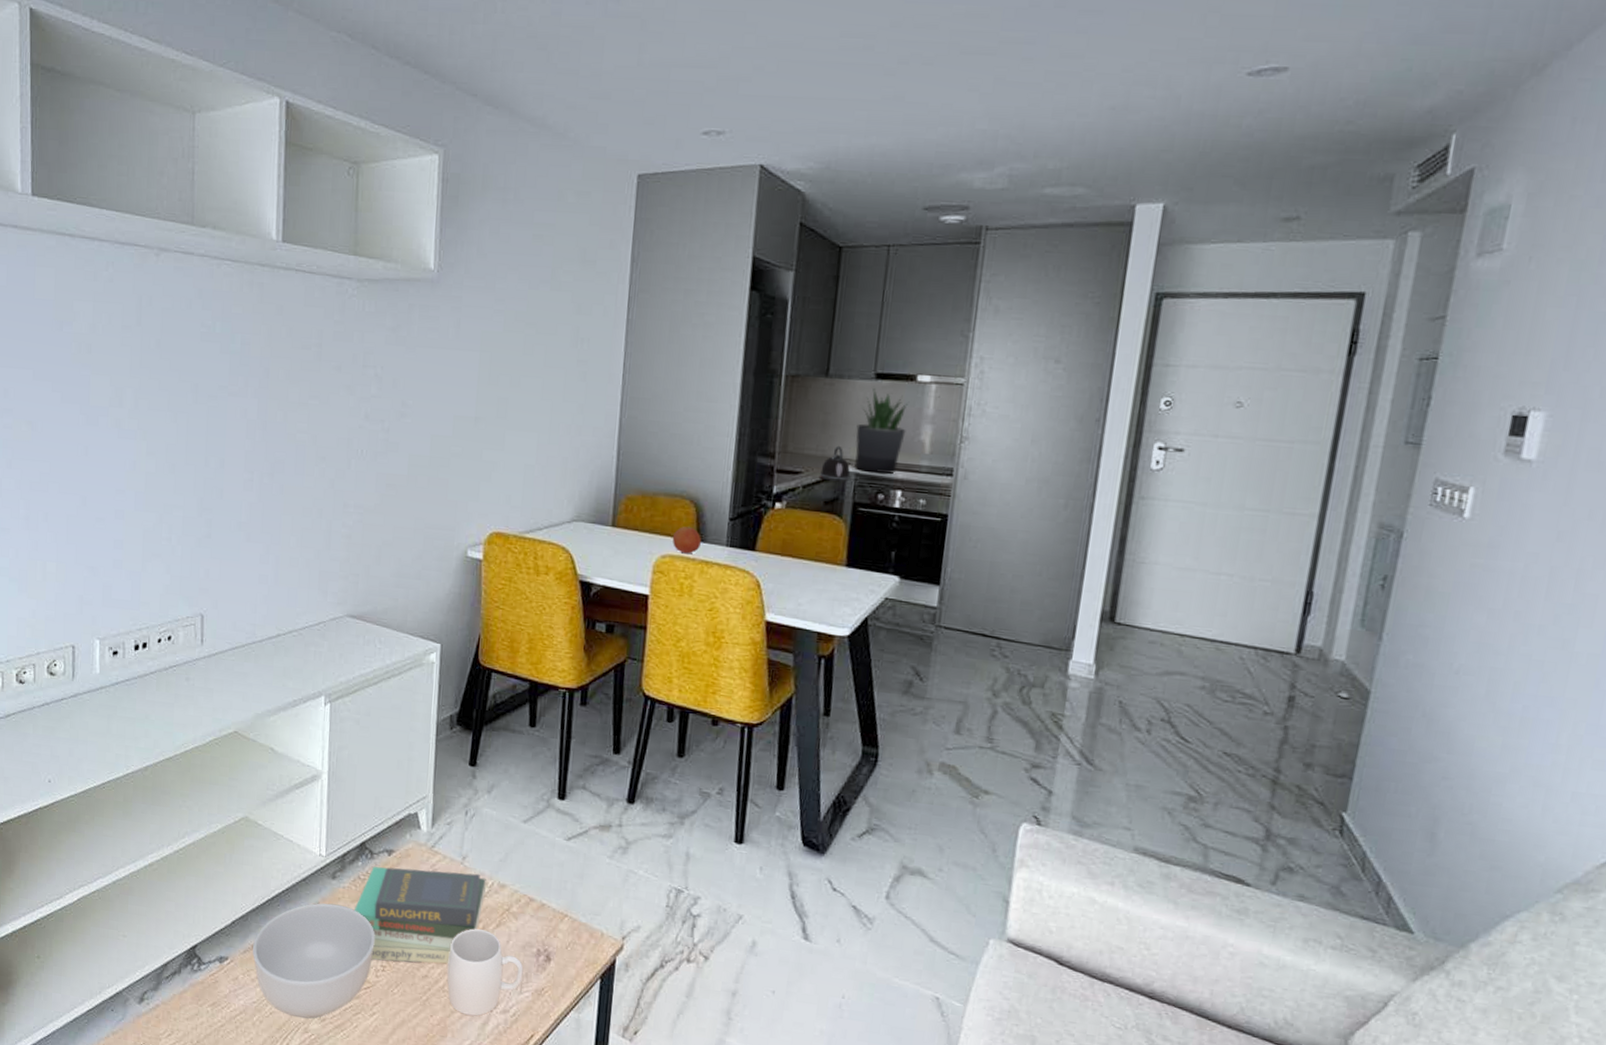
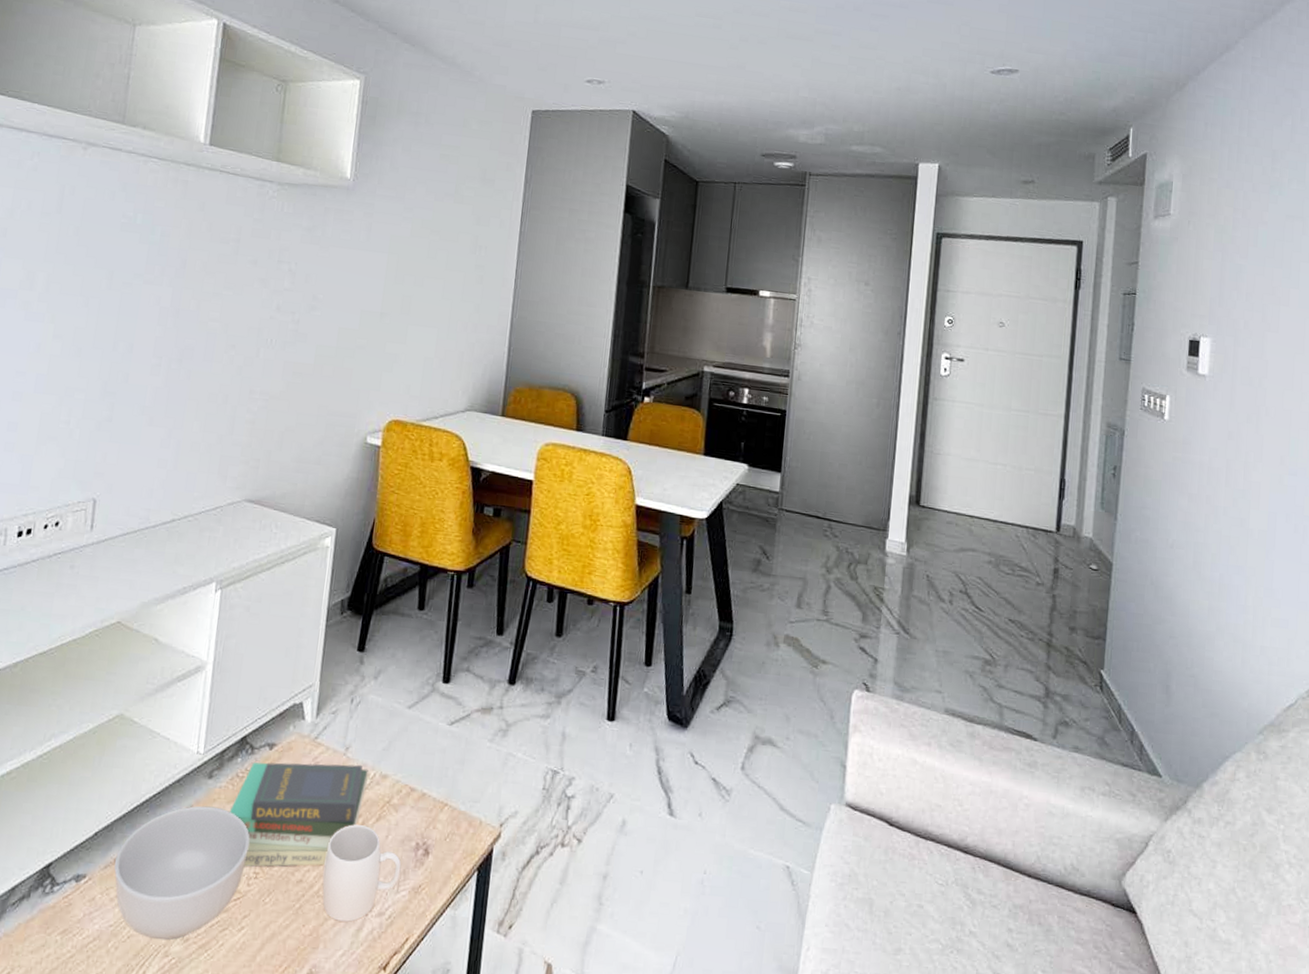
fruit: present [672,526,701,554] -> none [555,417,581,443]
kettle: present [820,445,850,482] -> none [682,348,707,380]
planter: present [854,389,908,475] -> none [710,300,752,375]

